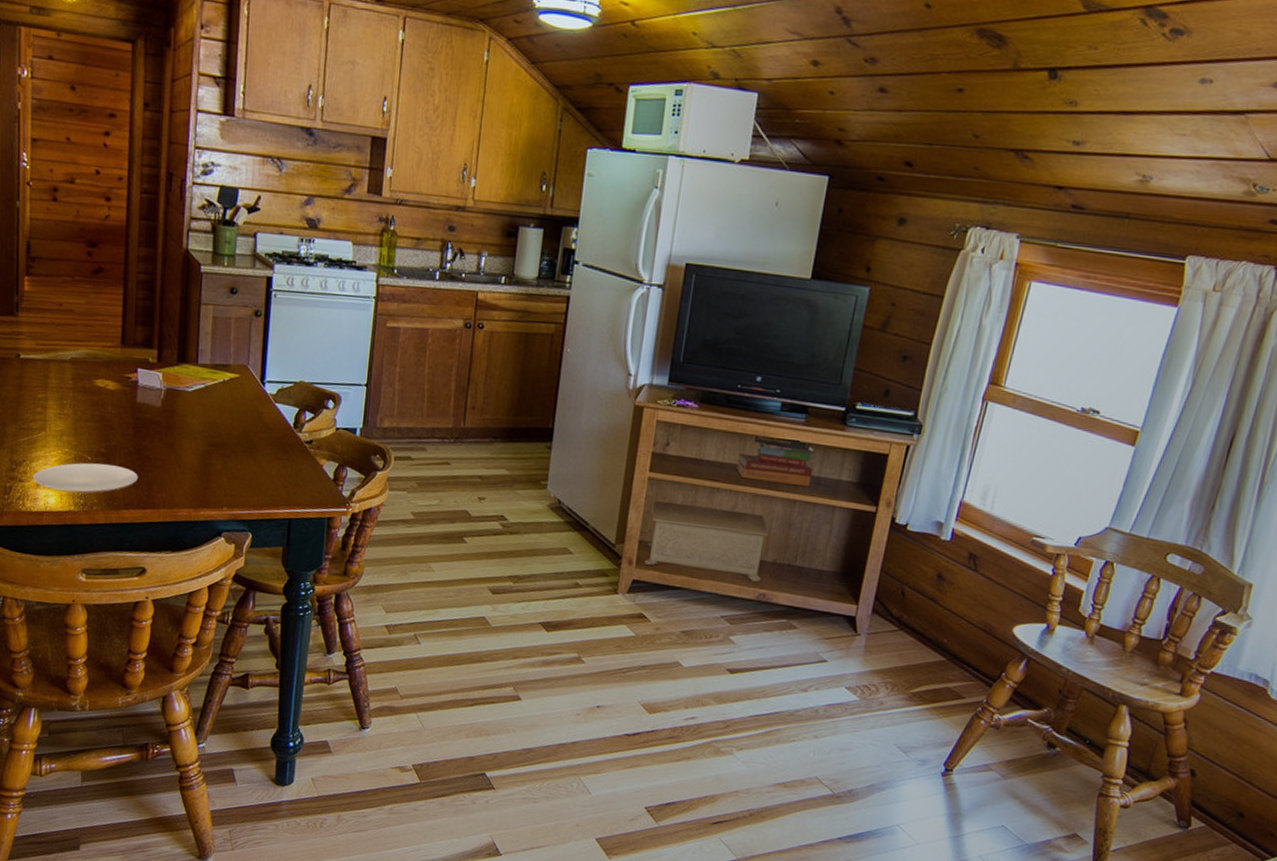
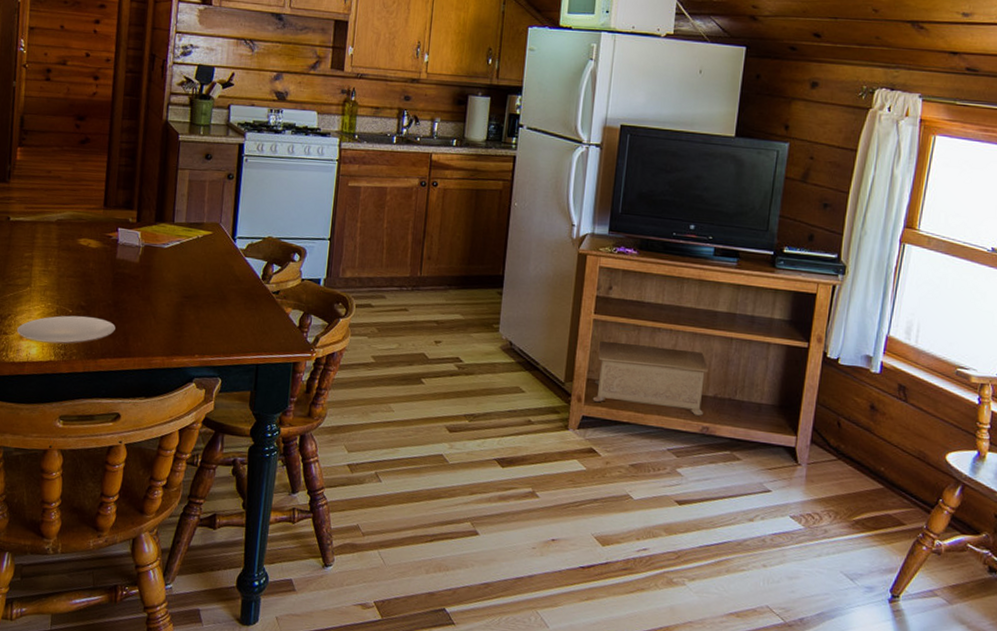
books: present [736,436,814,487] -> none [675,279,747,326]

